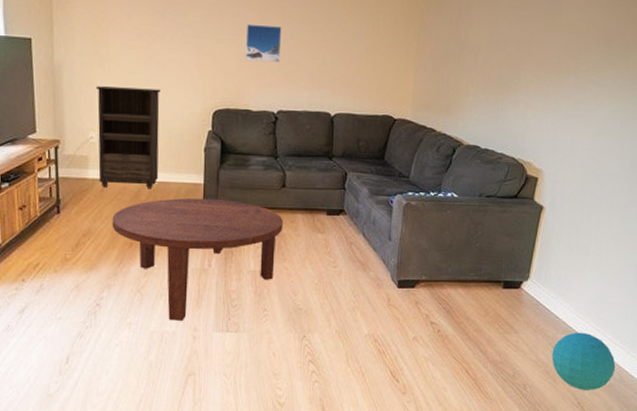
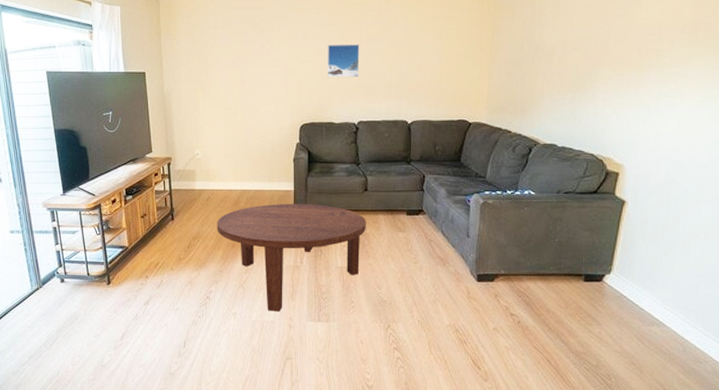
bookshelf: present [95,86,160,189] -> none [199,109,255,197]
ball: present [552,332,616,390] -> none [637,324,708,382]

